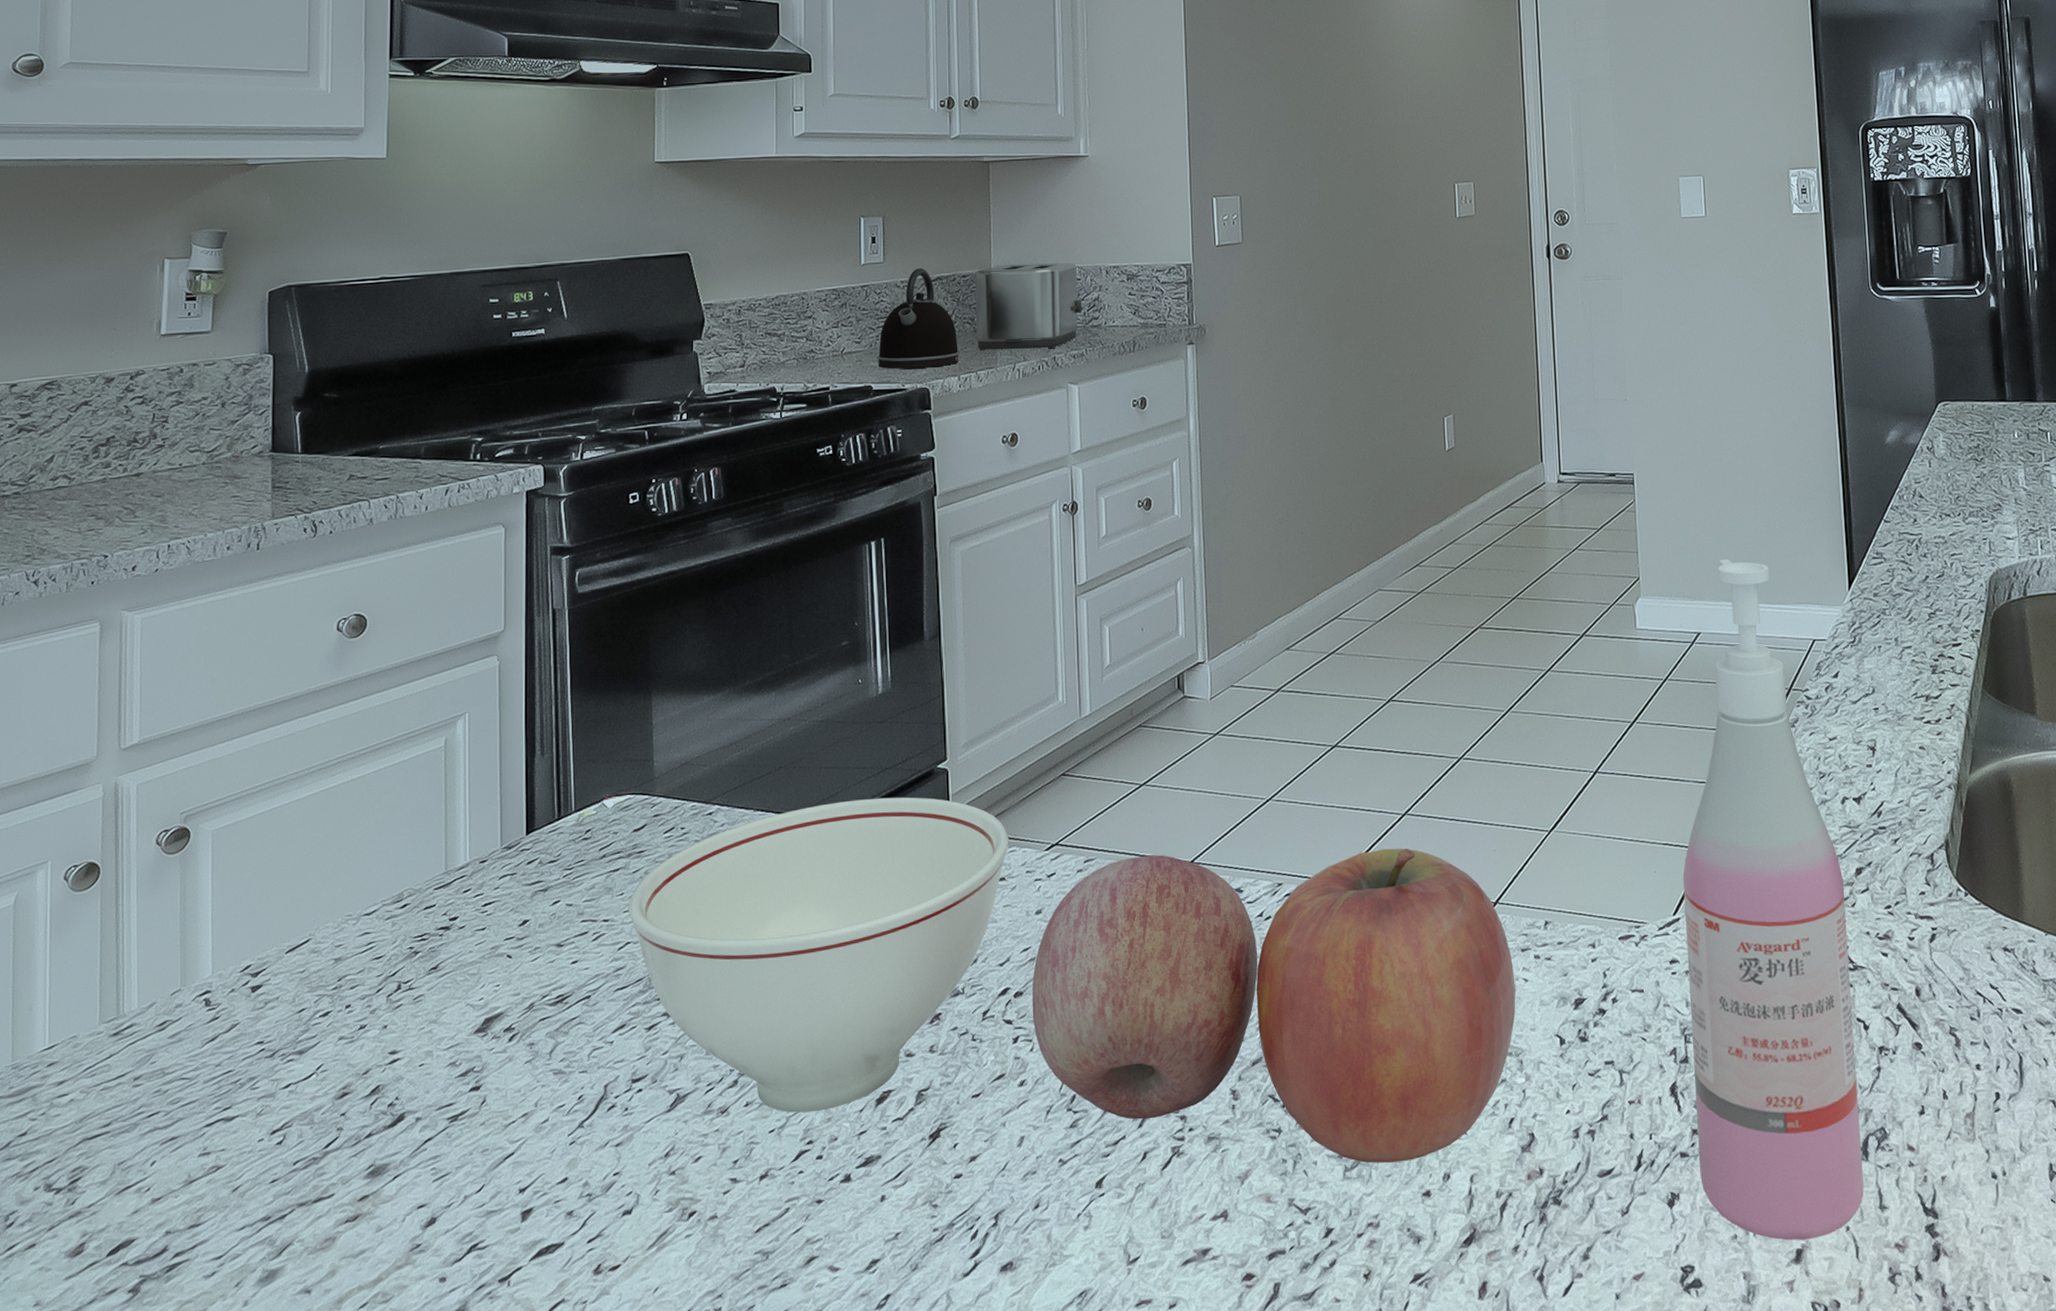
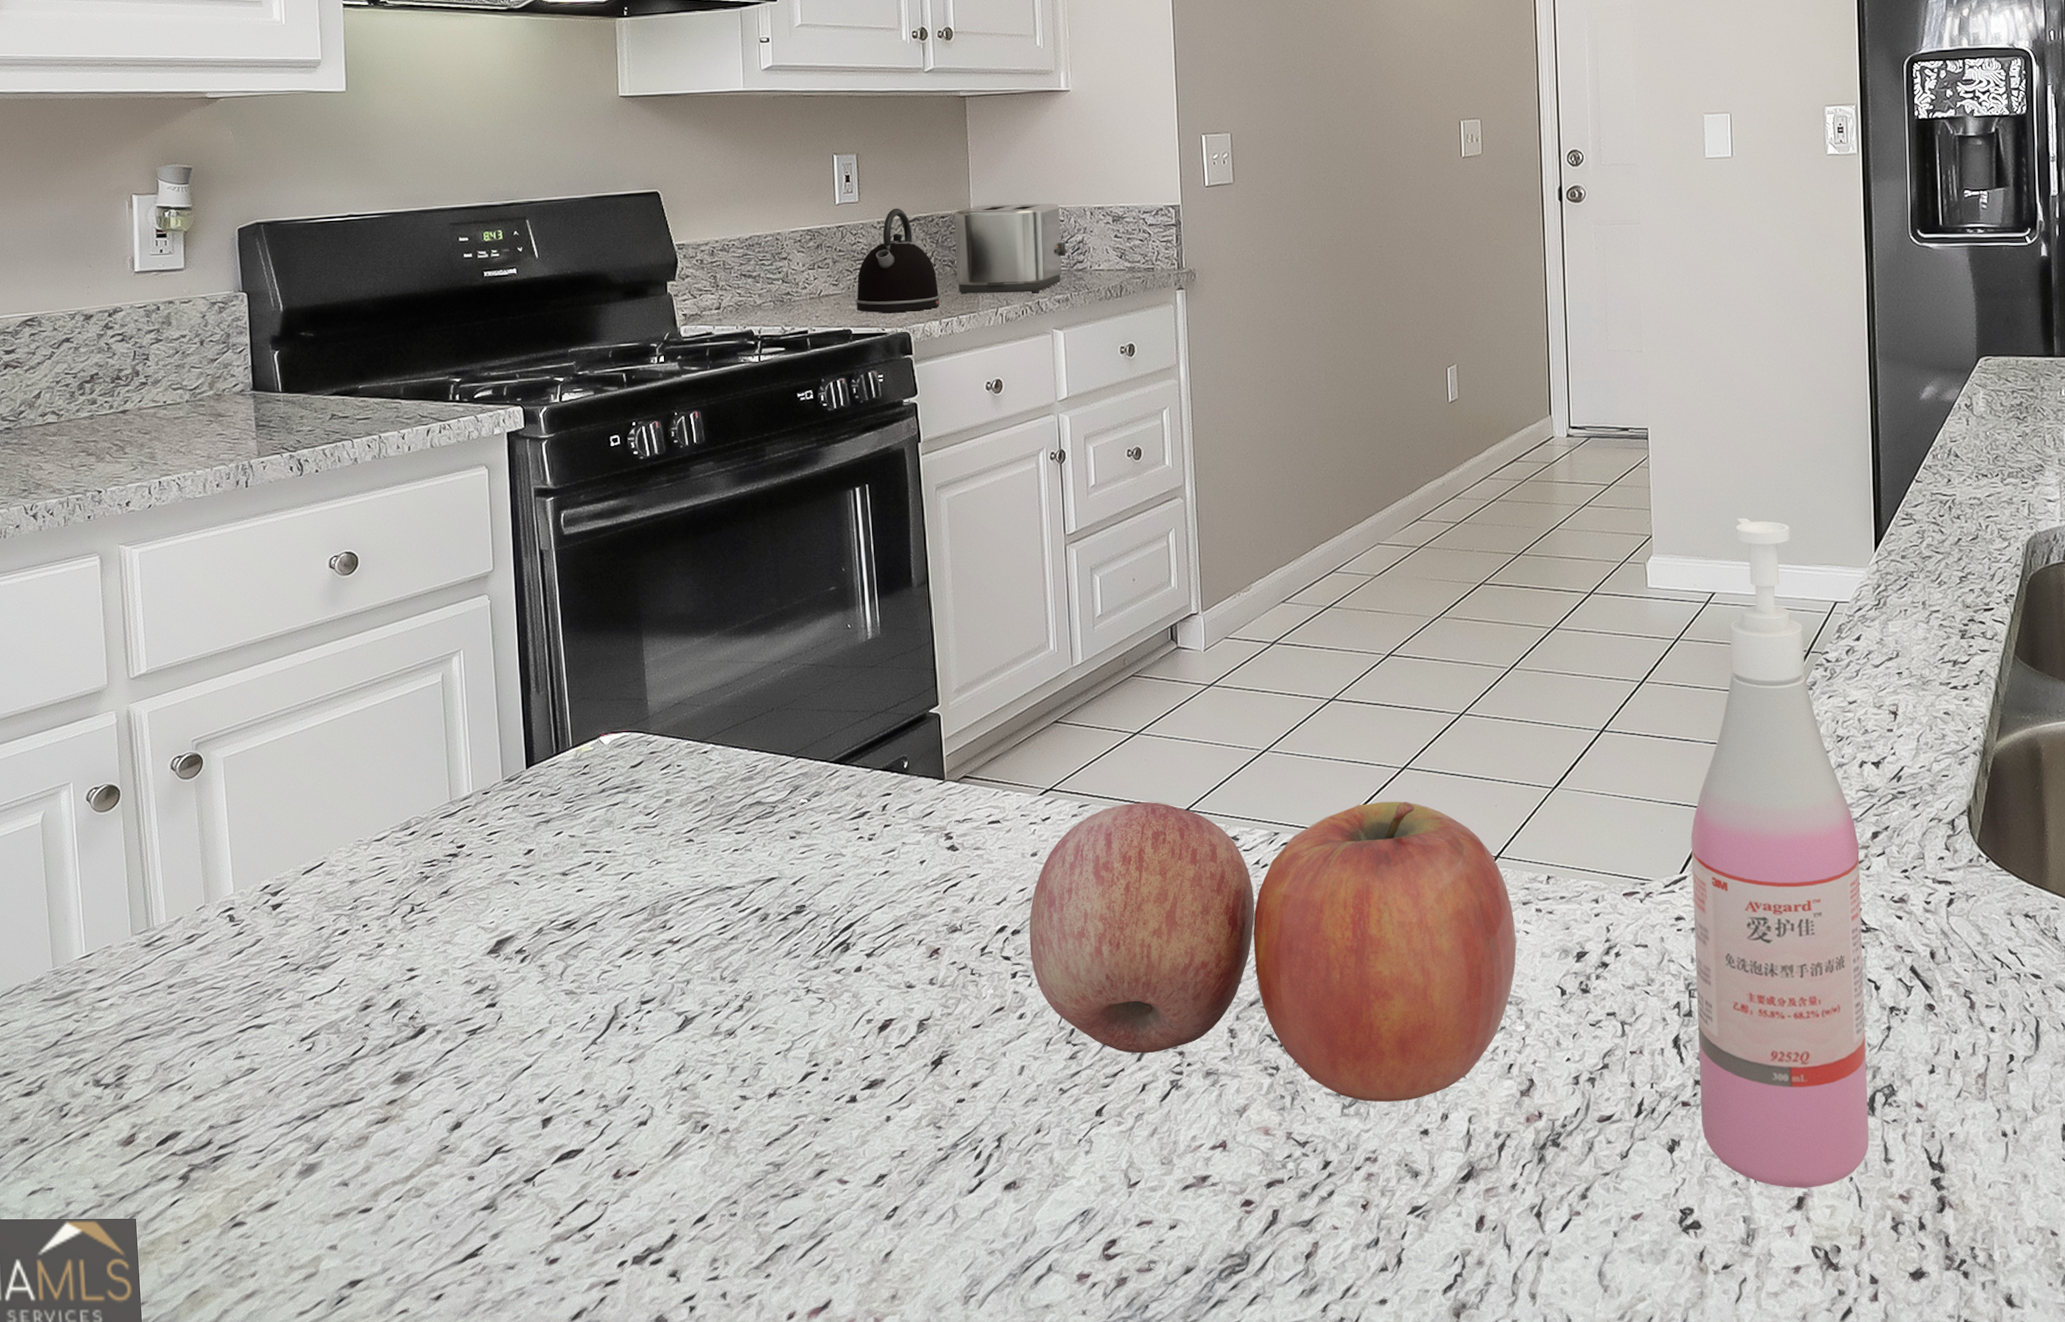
bowl: present [628,797,1009,1113] -> none [629,740,1003,1037]

